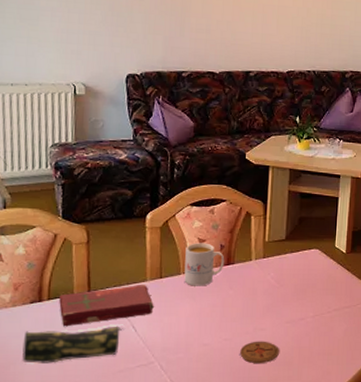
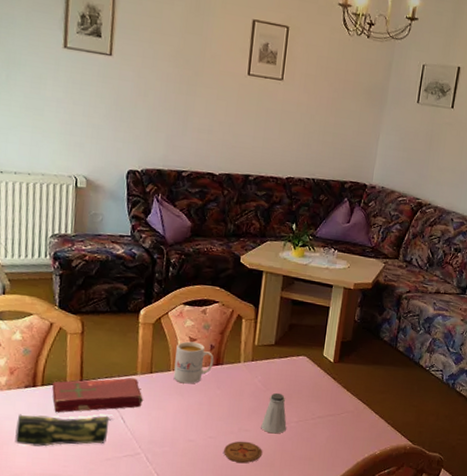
saltshaker: none [277,288,303,331] -> present [261,392,287,434]

